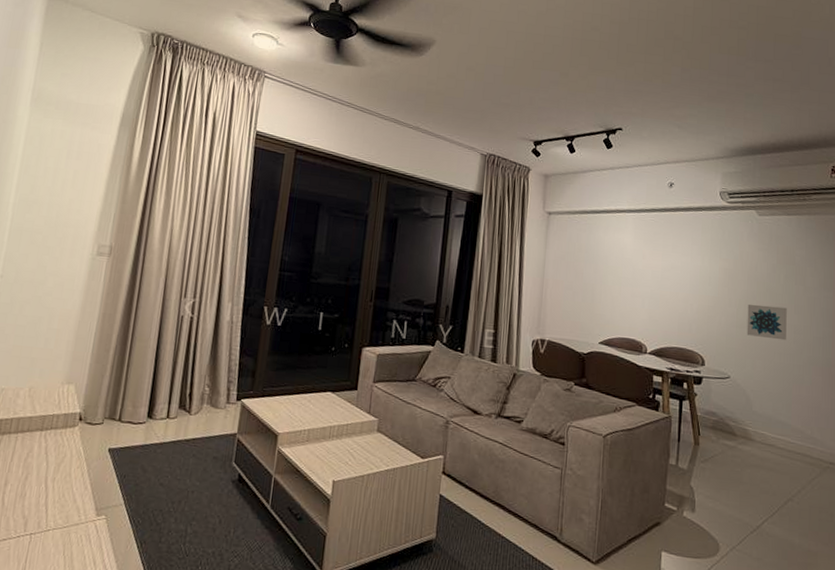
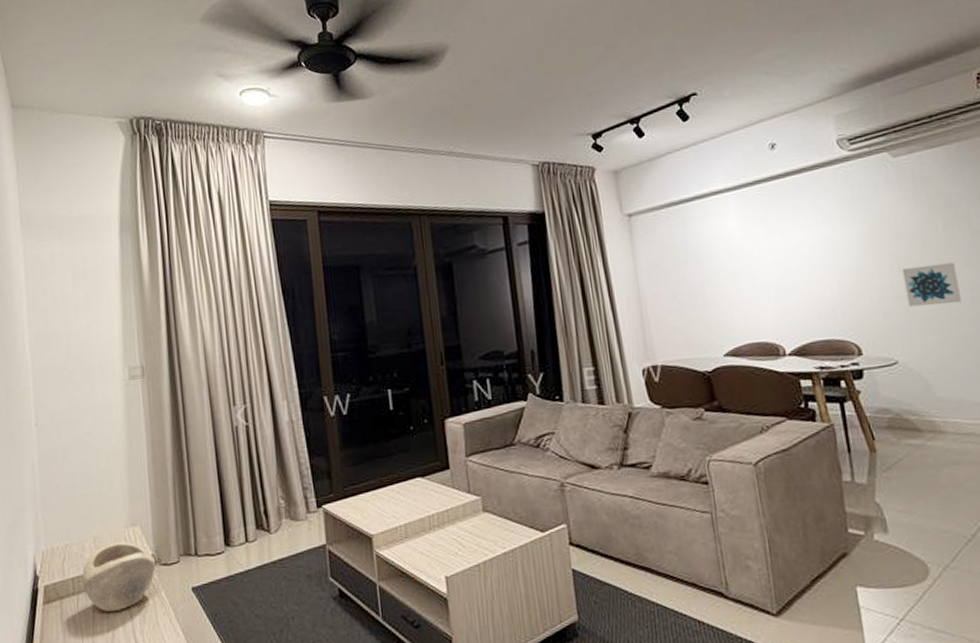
decorative bowl: none [9,394,82,457] -> present [82,541,157,612]

